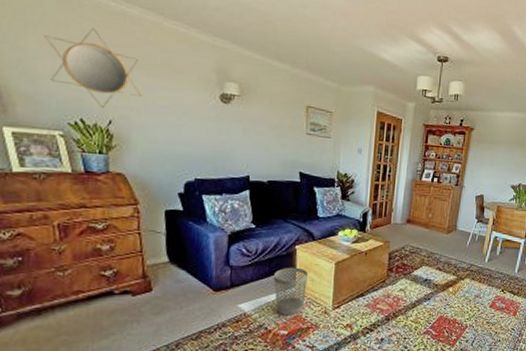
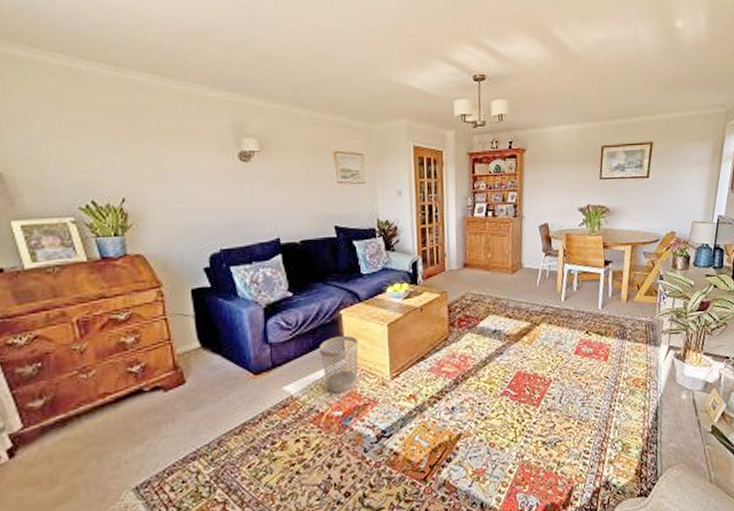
home mirror: present [43,28,142,109] -> none [46,102,154,186]

